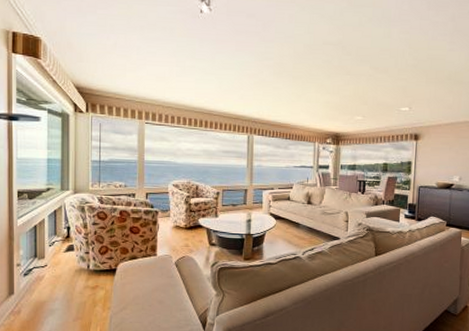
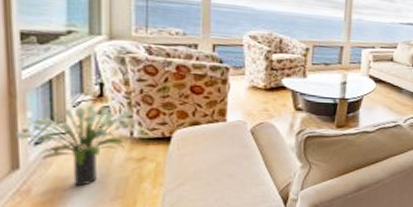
potted plant: none [13,243,92,309] -> present [16,104,137,186]

